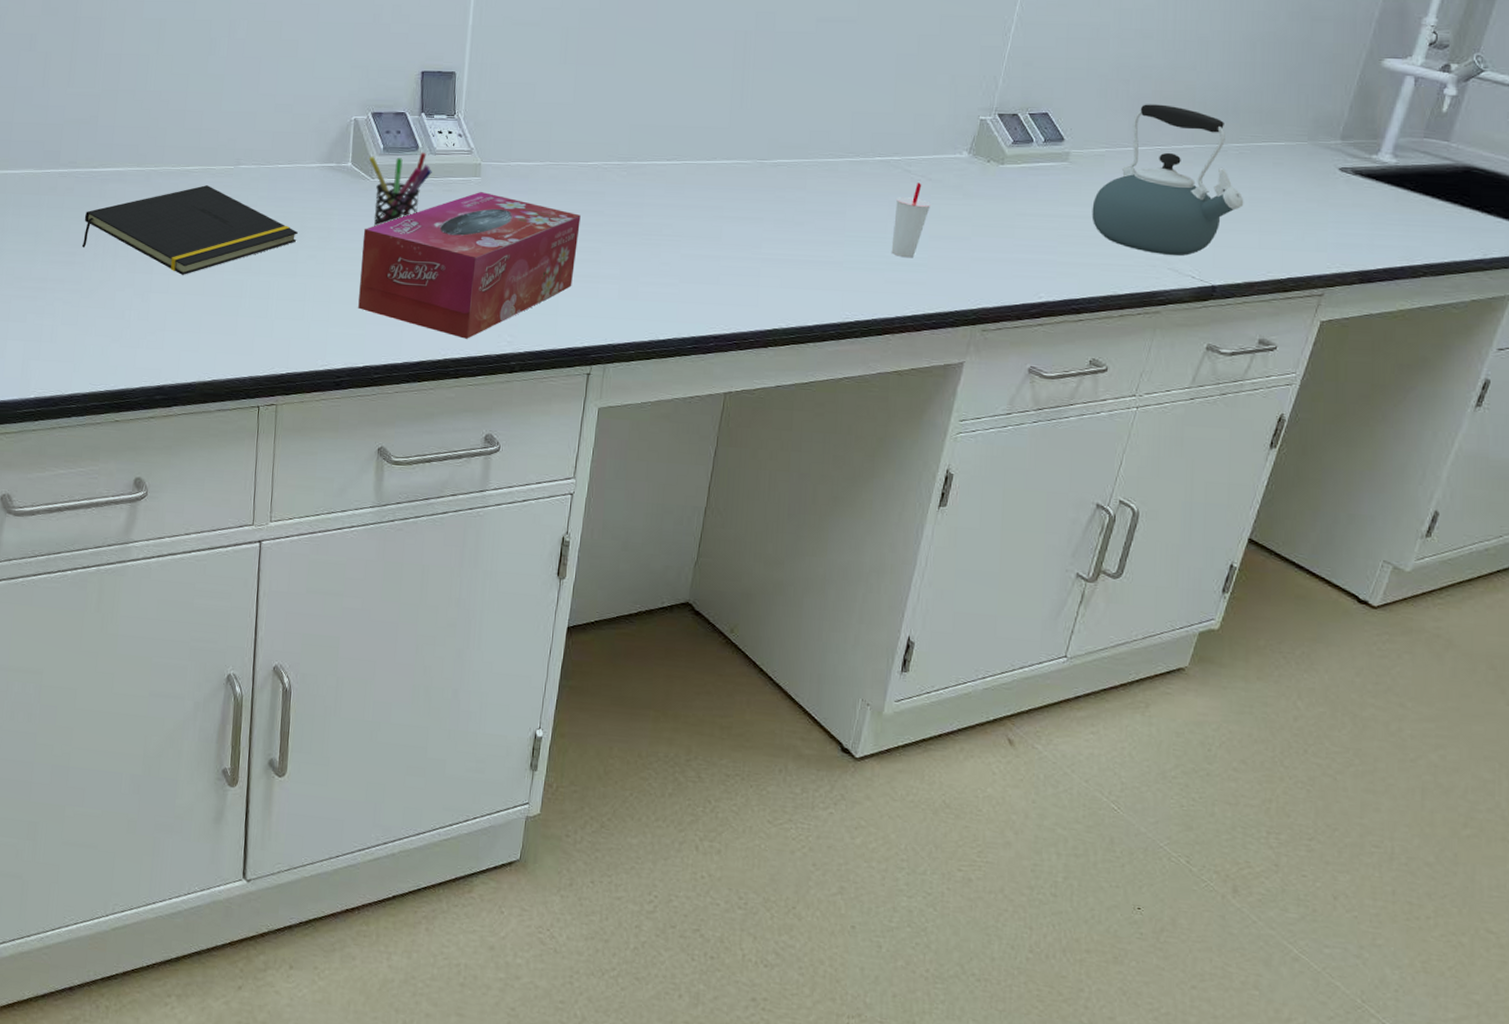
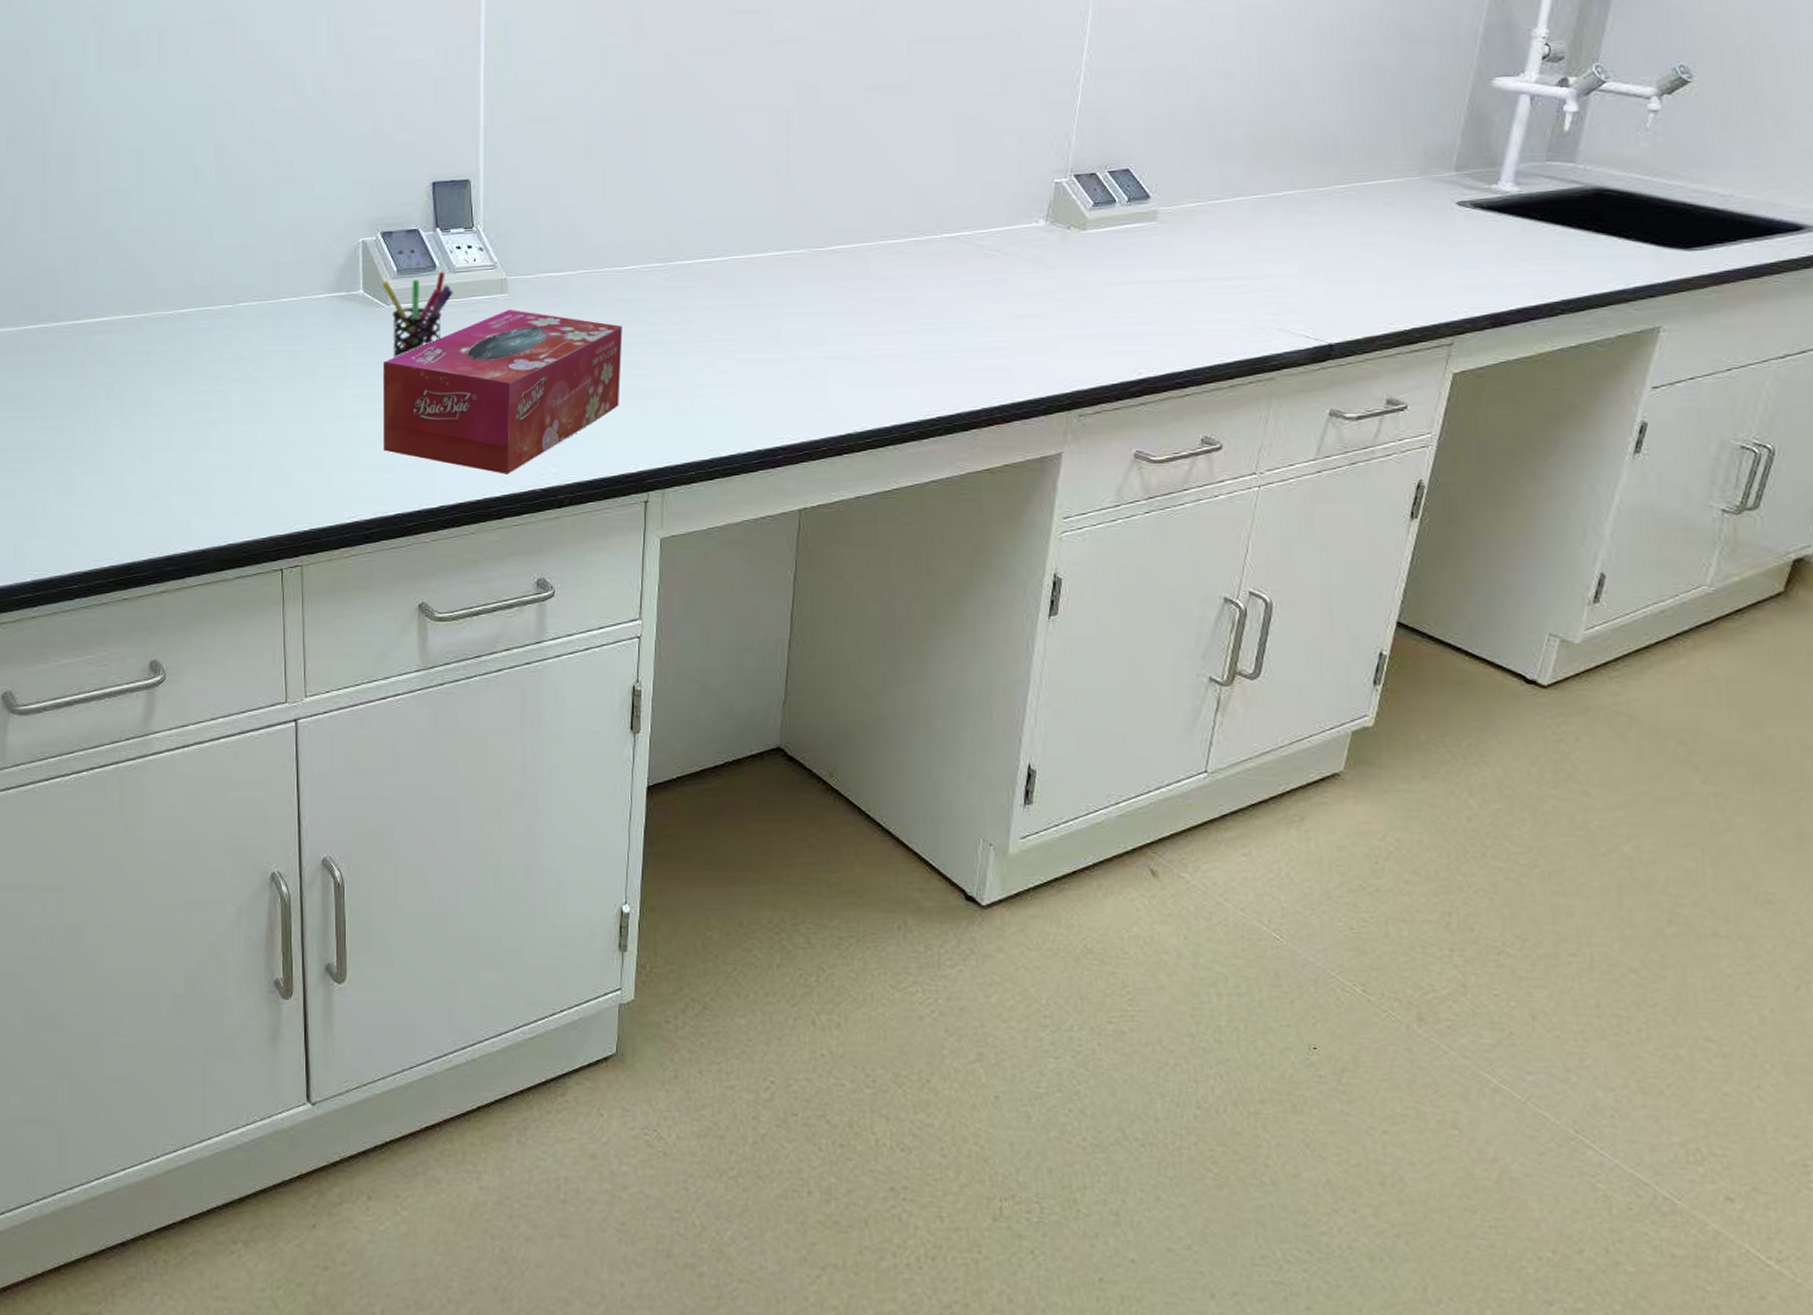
notepad: present [81,185,299,275] -> none [70,328,311,430]
cup: present [891,183,932,258] -> none [969,258,1010,343]
kettle: present [1092,104,1244,256] -> none [1187,149,1356,315]

